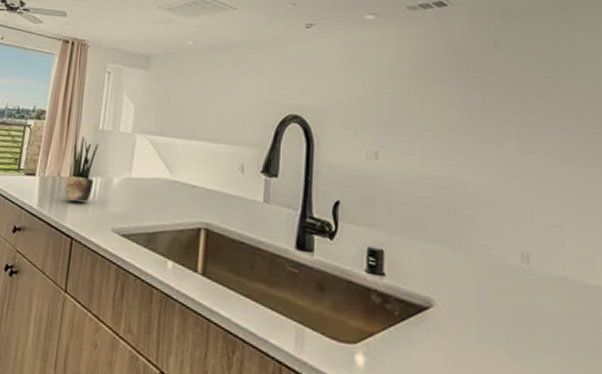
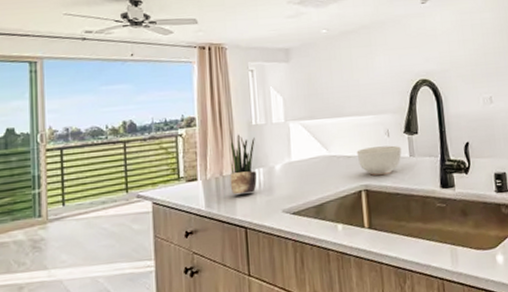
bowl: none [202,180,256,217] -> present [356,145,402,176]

